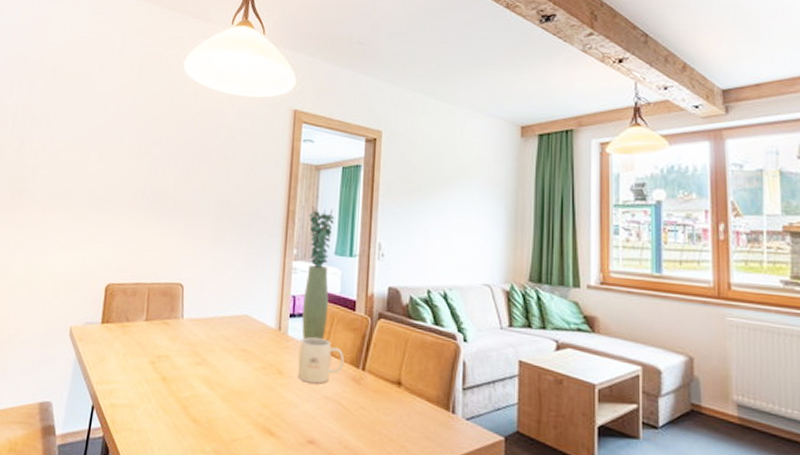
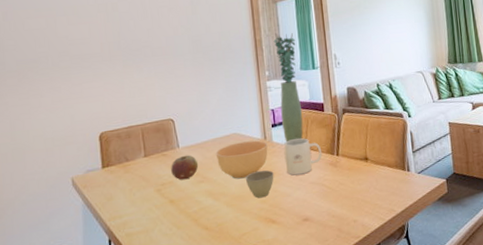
fruit: none [169,328,201,358] -> present [171,155,199,180]
bowl: none [220,326,281,372] -> present [215,140,268,179]
cup: none [248,366,283,401] -> present [245,170,274,199]

